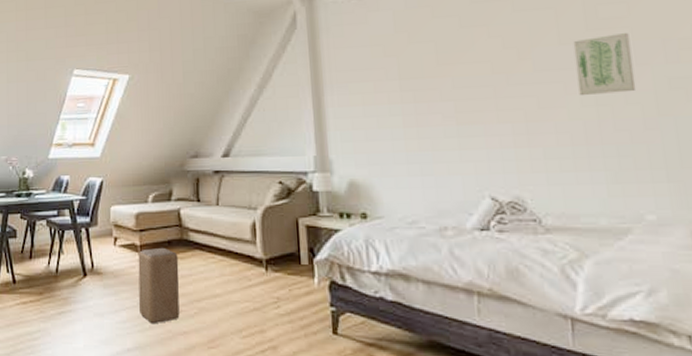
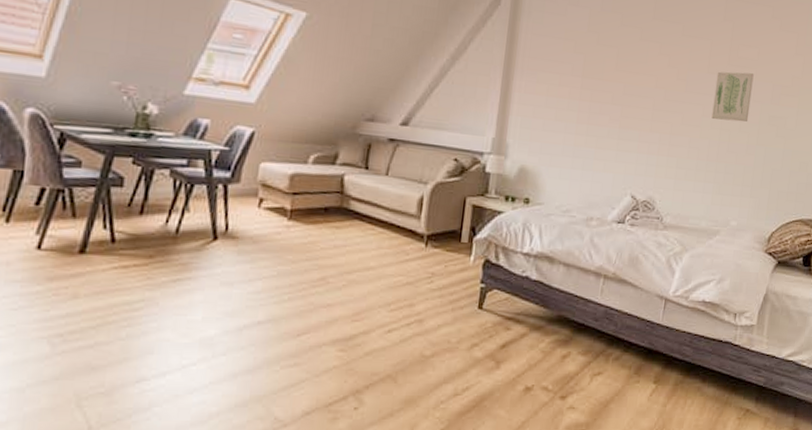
stool: present [138,247,180,325] -> none [278,213,334,296]

